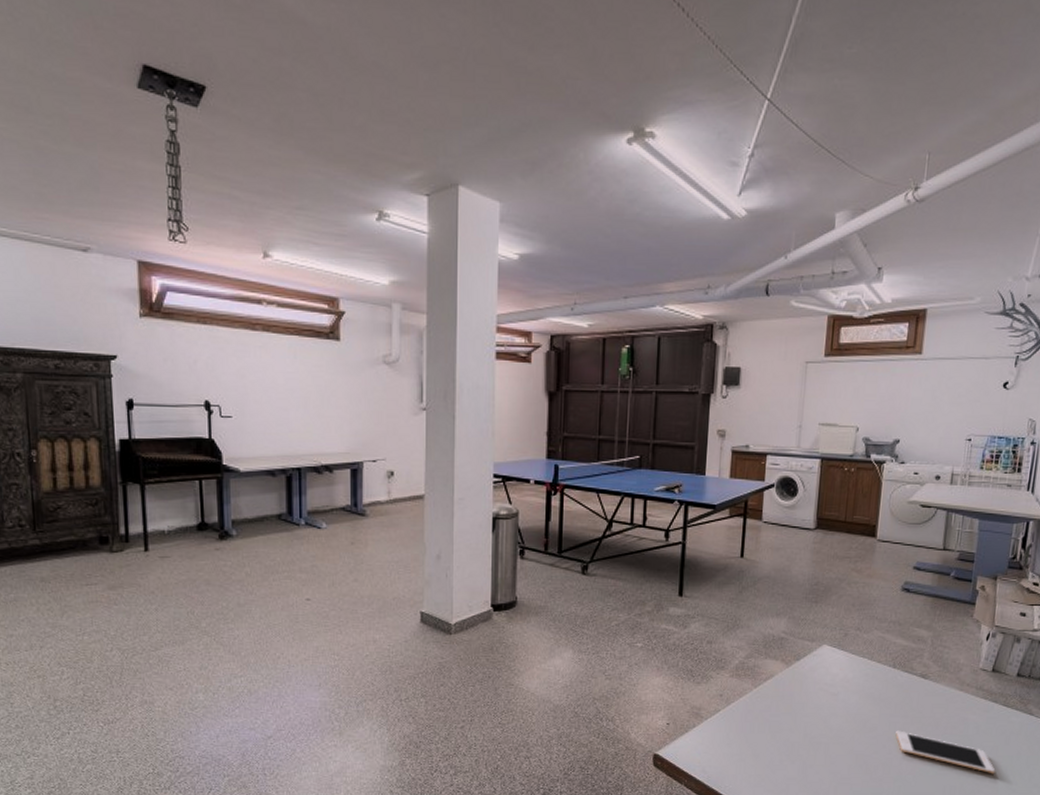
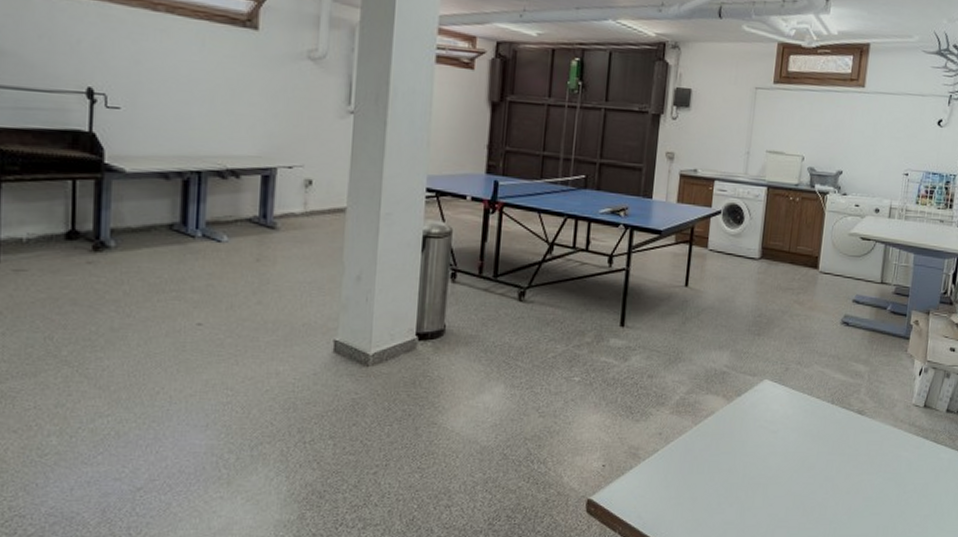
cell phone: present [896,730,996,774] -> none [832,469,926,513]

